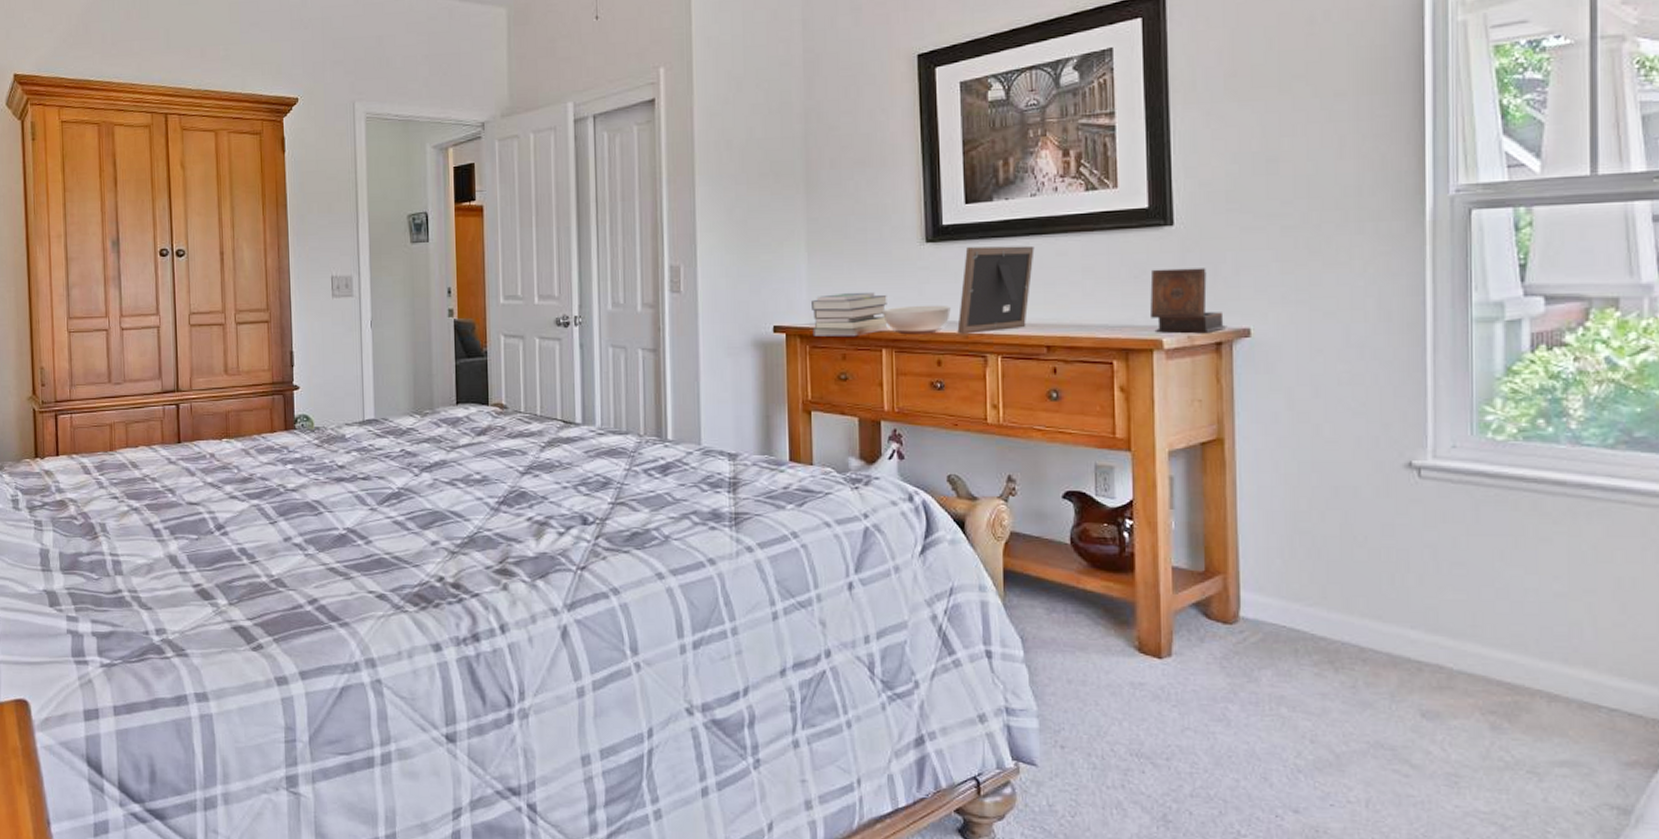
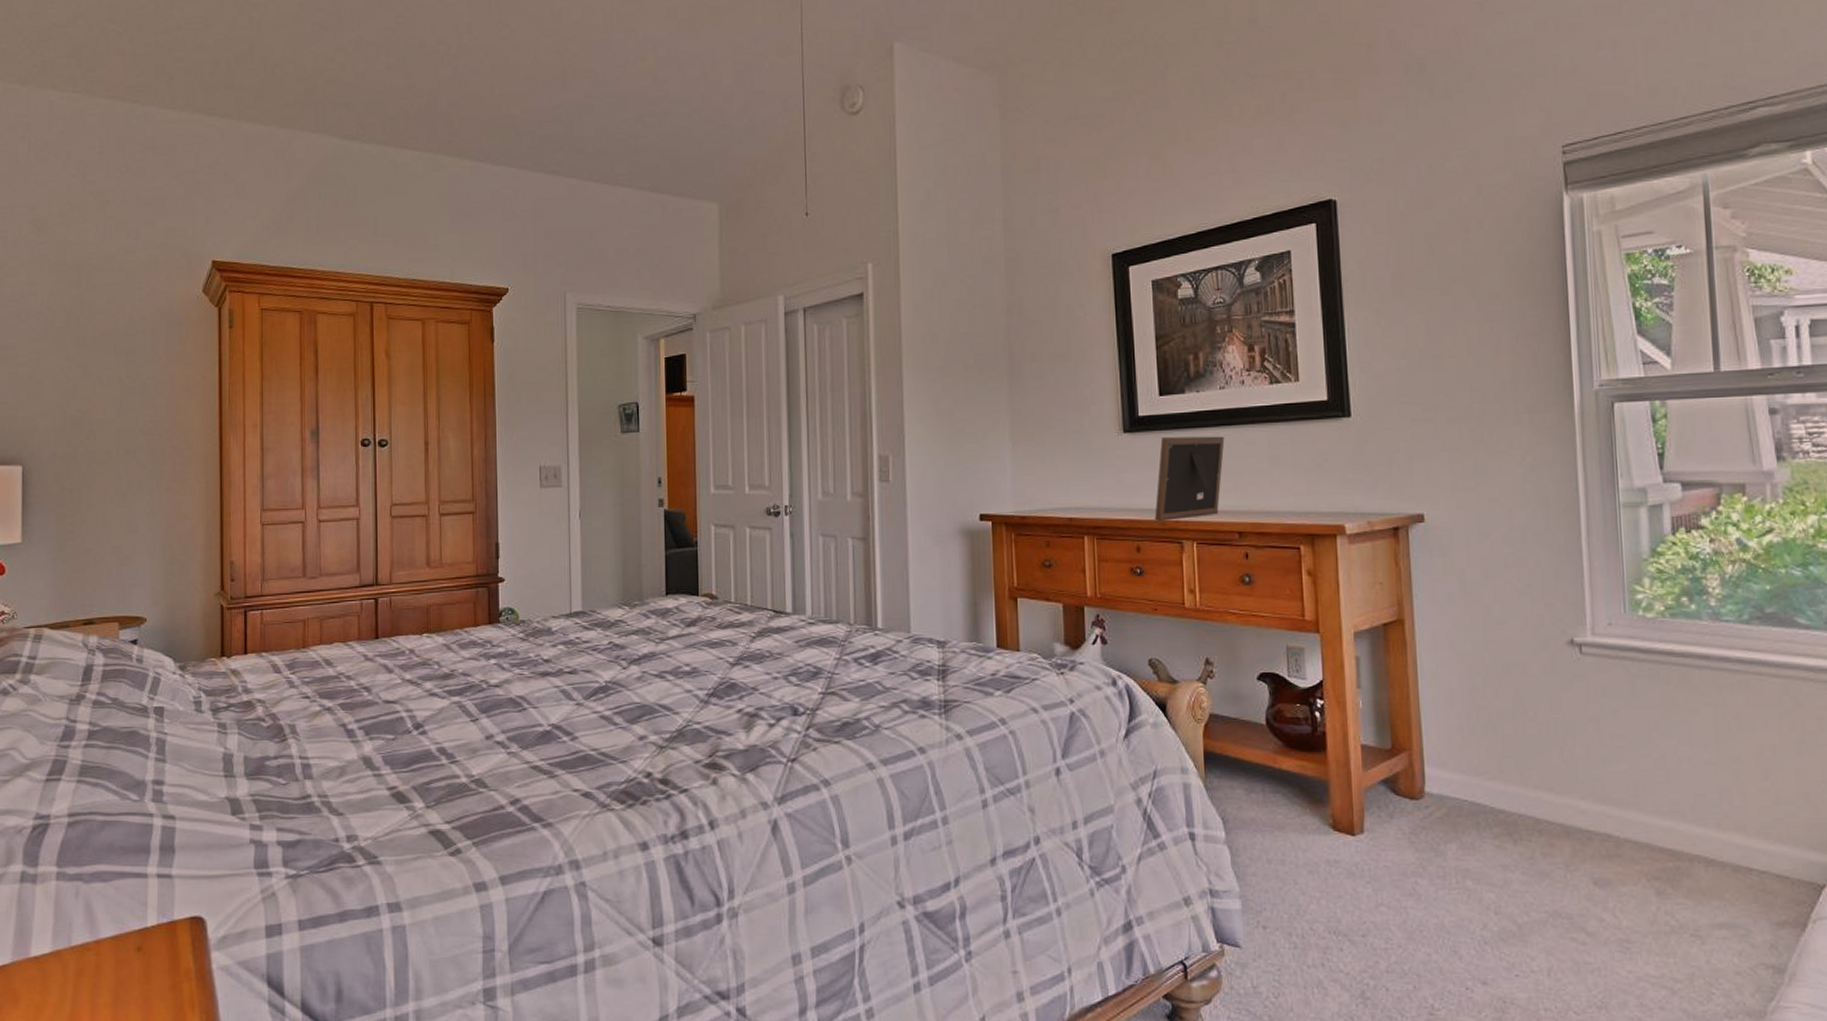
books: present [812,292,888,337] -> none [1016,480,1089,525]
bowl: present [881,305,952,335] -> none [1083,493,1149,522]
decorative box: present [1150,268,1227,334] -> none [1332,457,1403,519]

